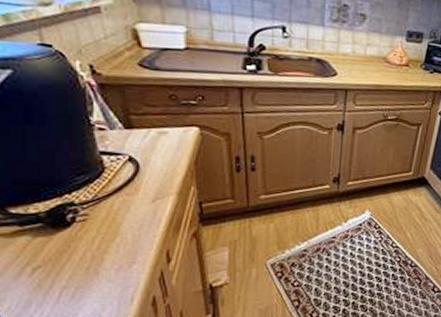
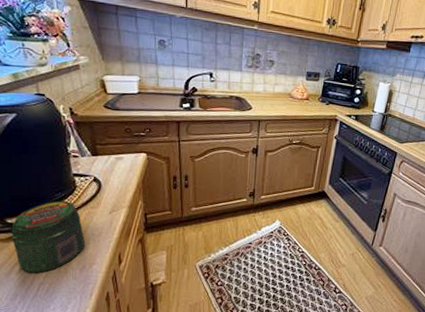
jar: none [17,185,120,276] -> present [11,200,85,274]

